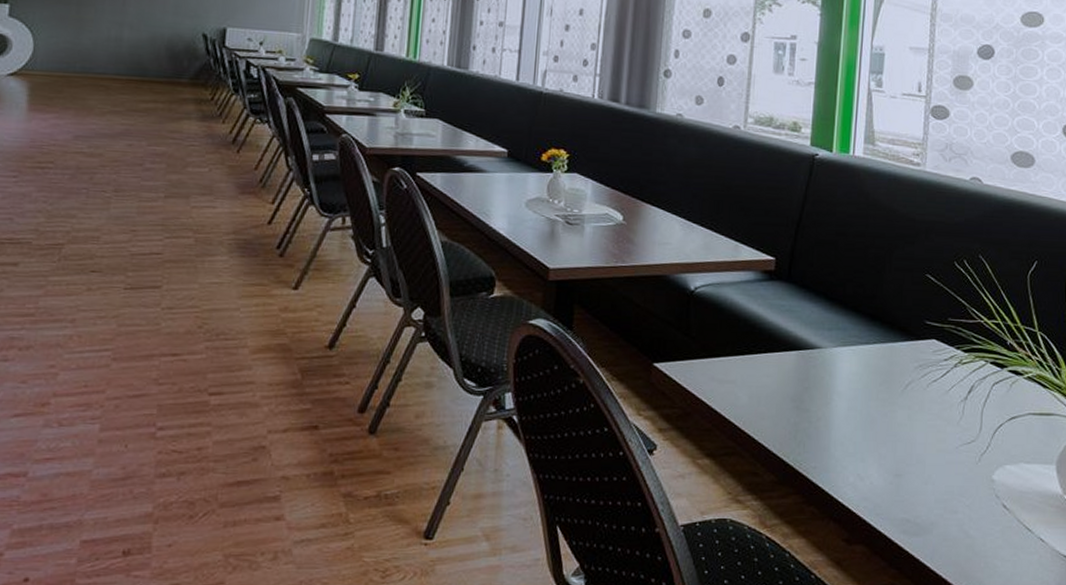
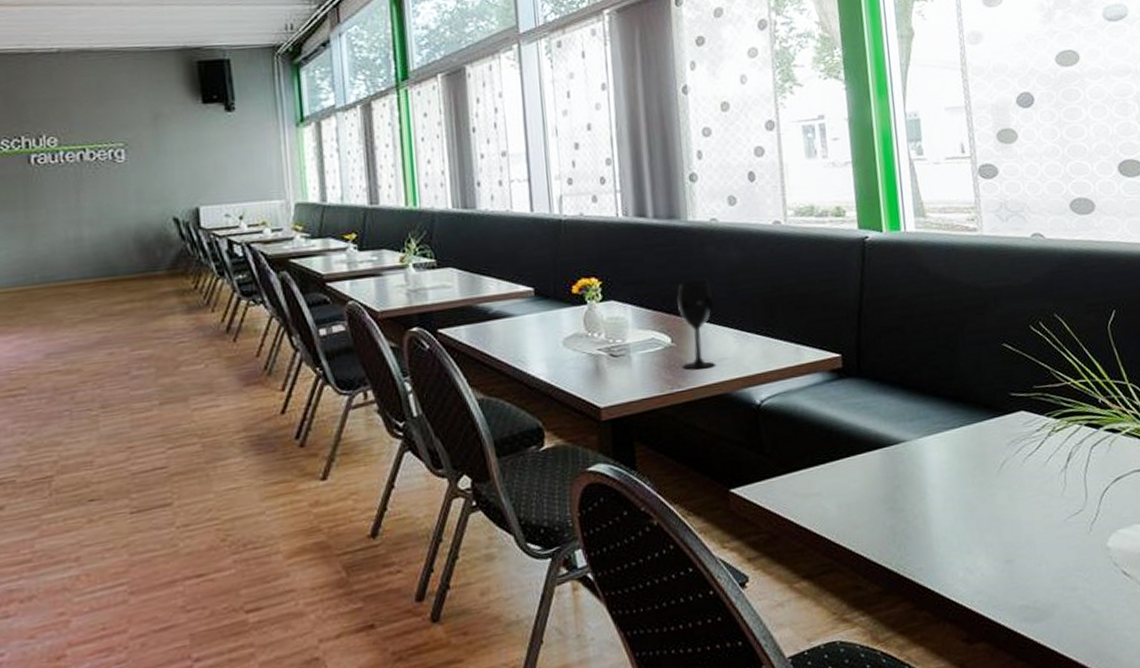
wine glass: none [630,167,667,250] -> present [676,280,715,370]

